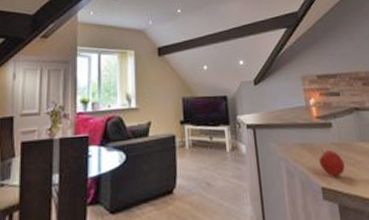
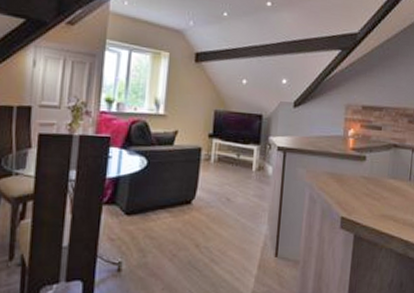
fruit: present [319,149,345,177] -> none [344,180,370,209]

